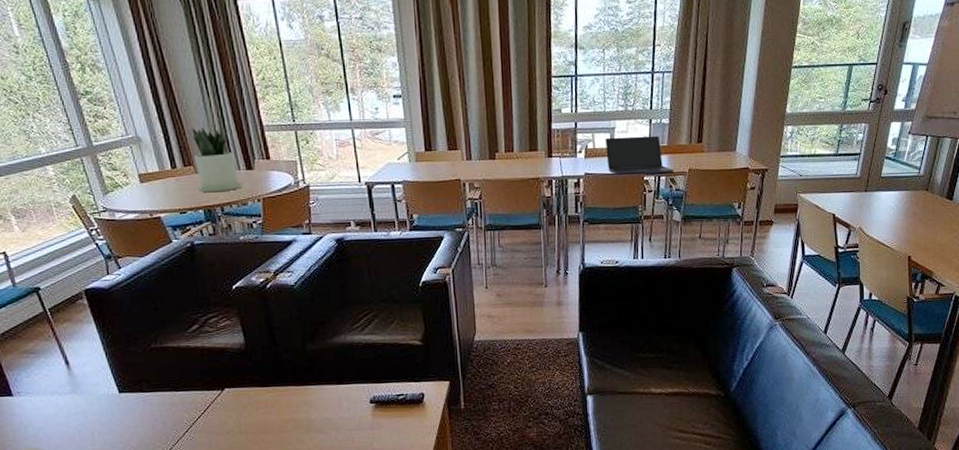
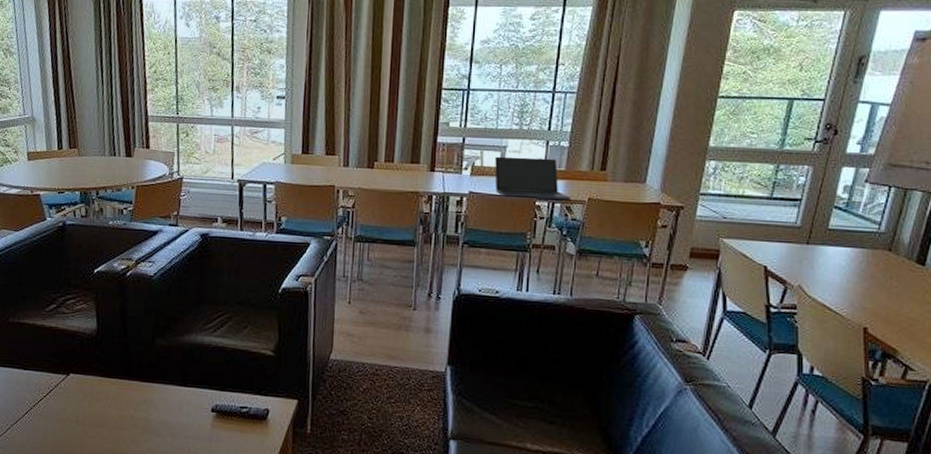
planter: present [191,125,243,193] -> none [77,113,121,176]

